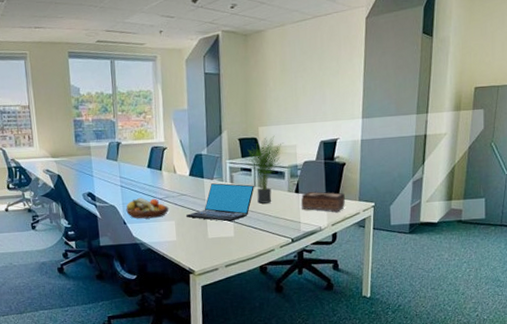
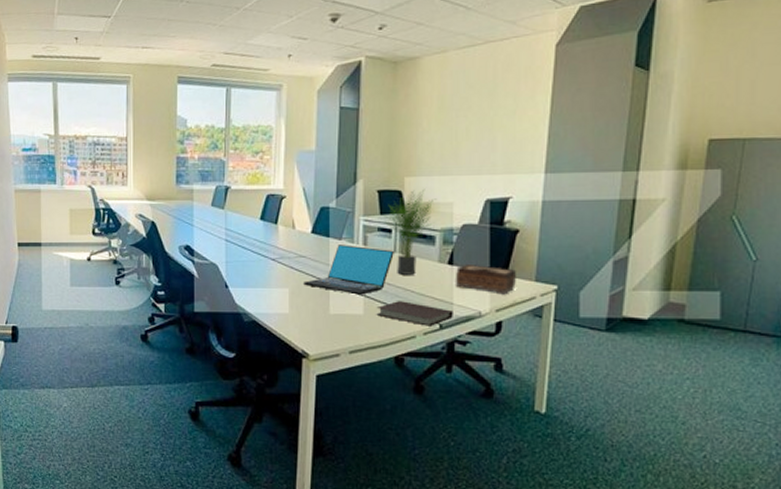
fruit bowl: present [126,198,169,219] -> none [229,256,283,283]
notebook: none [243,223,301,241] -> present [376,301,453,326]

